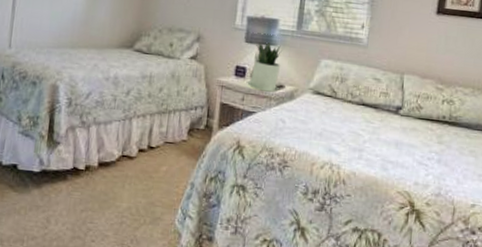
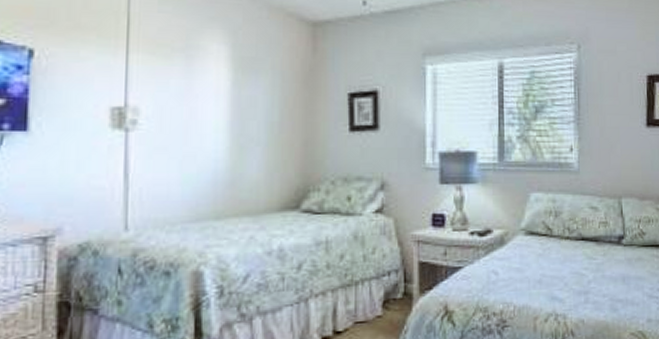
planter: present [247,42,282,93] -> none [448,181,486,242]

